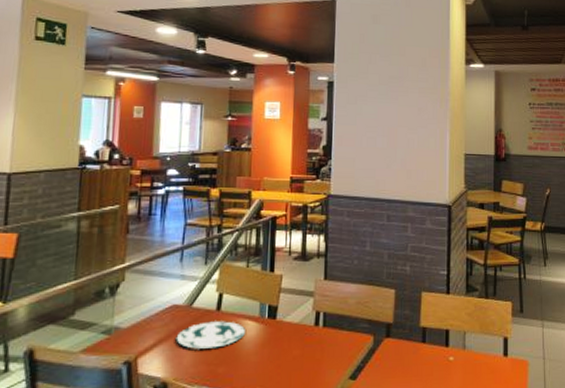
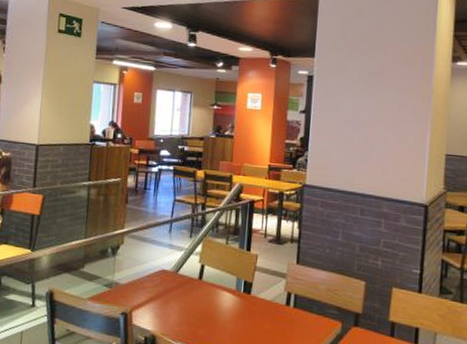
plate: present [175,321,246,349] -> none [163,288,224,313]

